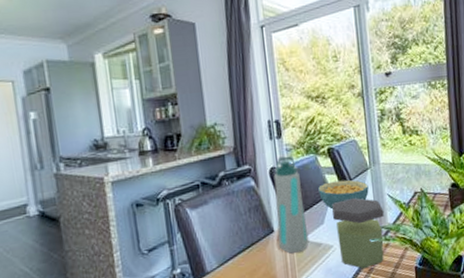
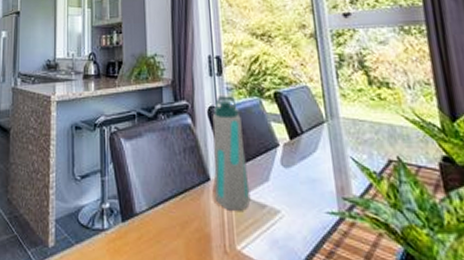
cereal bowl: present [318,179,369,210] -> none [263,131,326,165]
jar: present [332,198,384,269] -> none [279,156,349,251]

